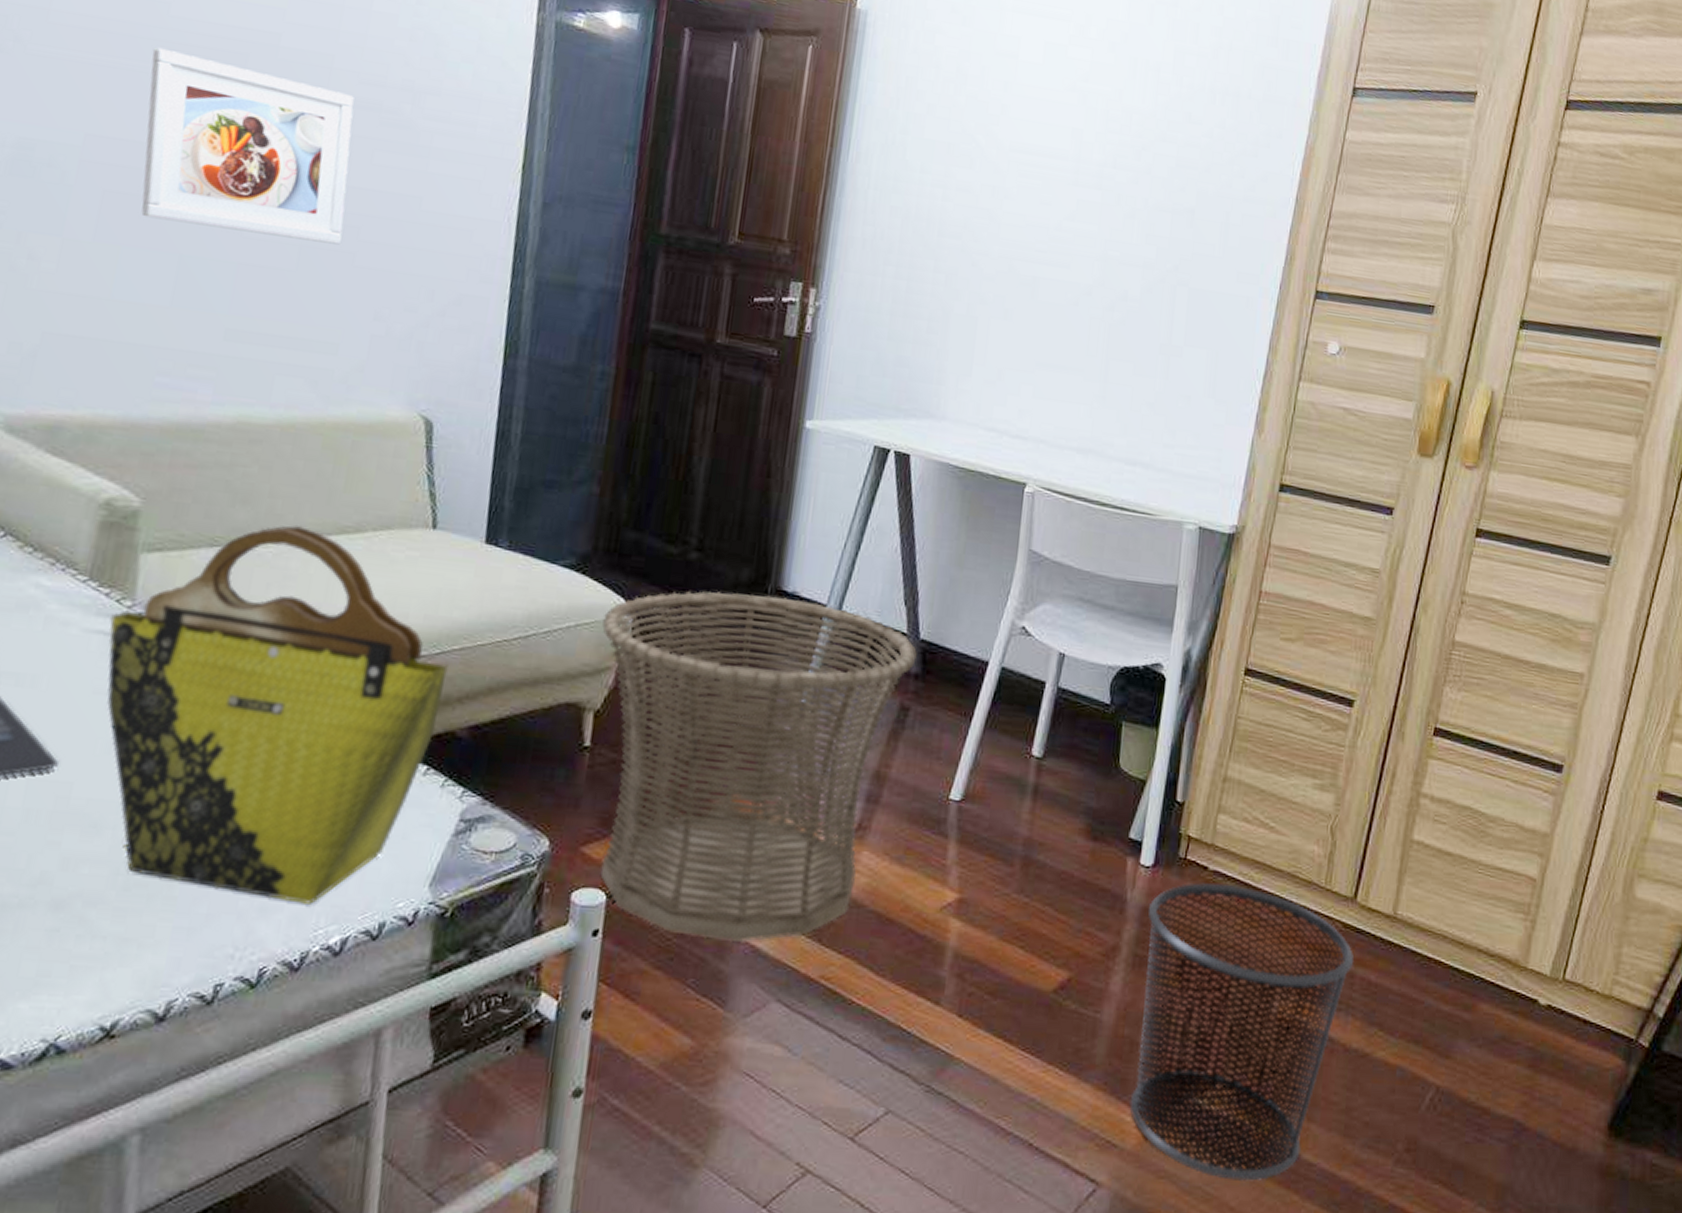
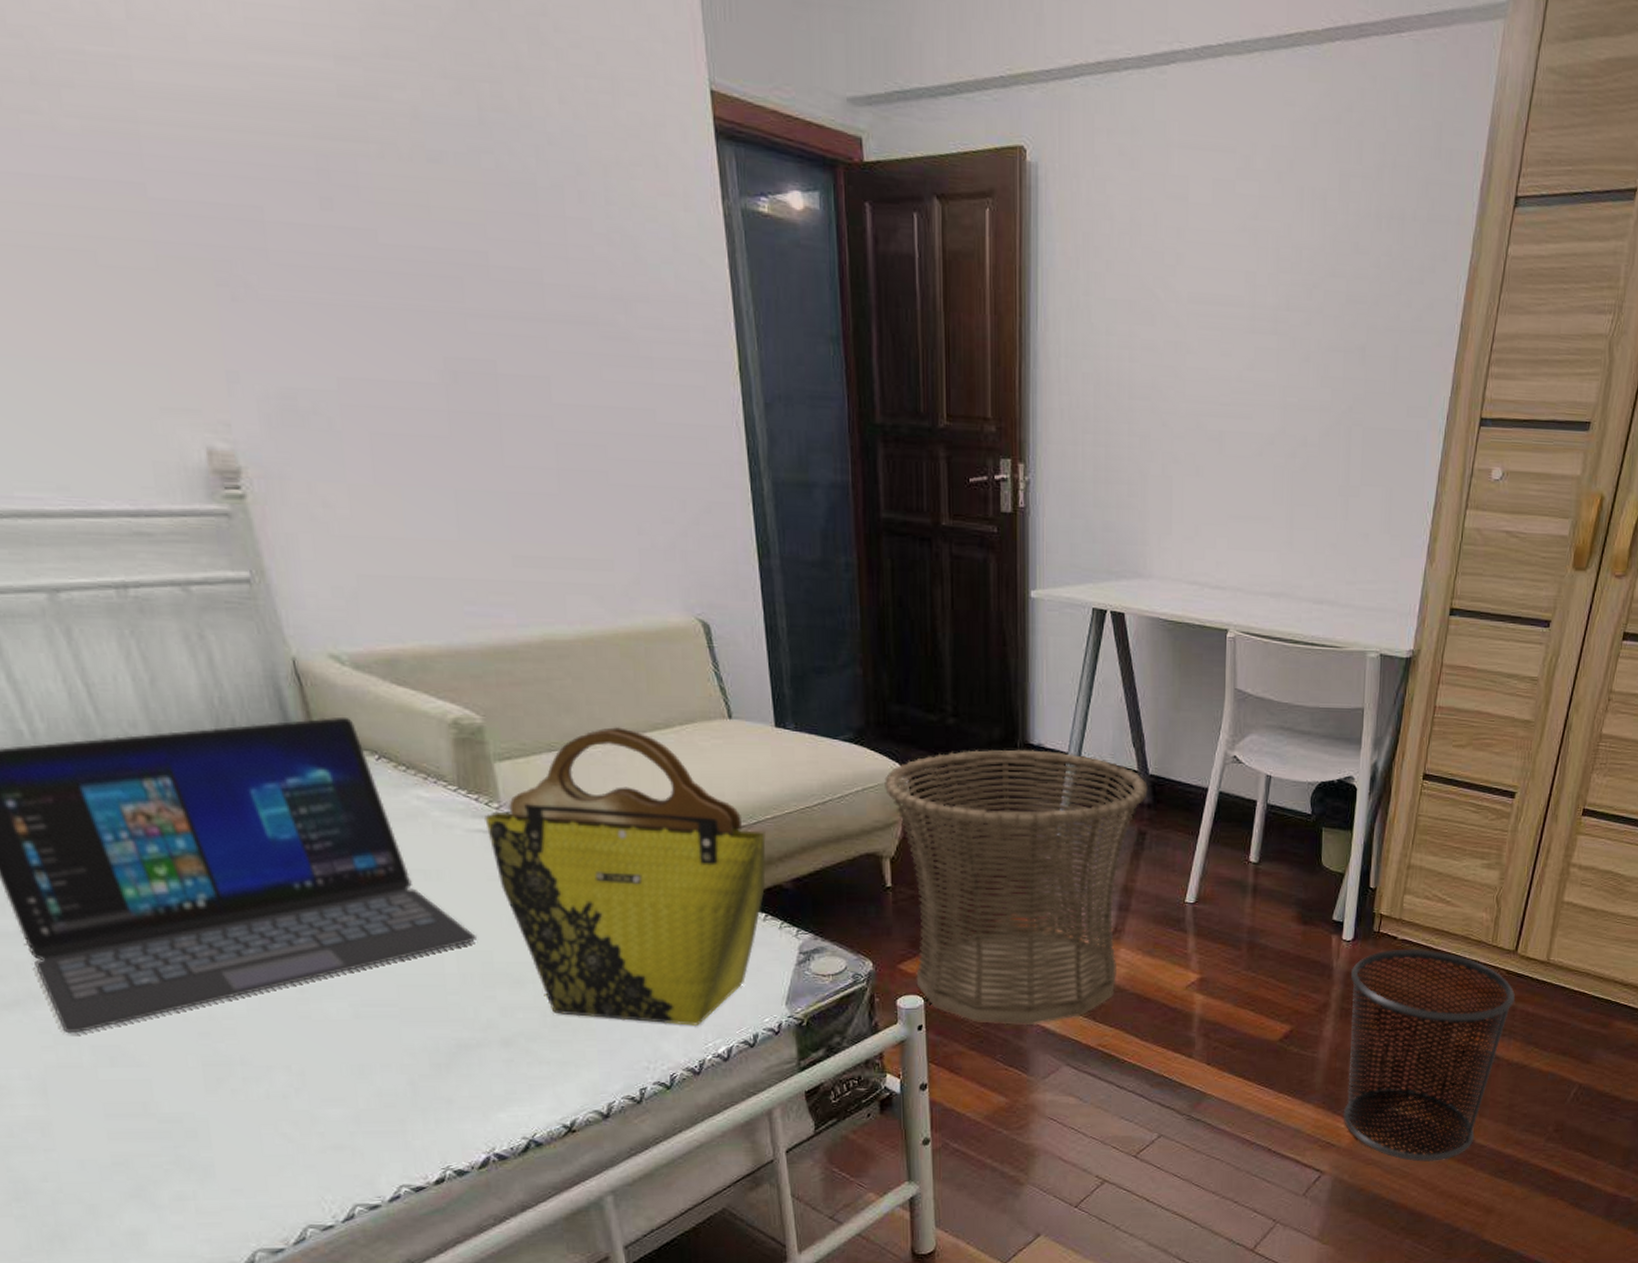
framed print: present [141,47,354,245] -> none [373,279,593,465]

